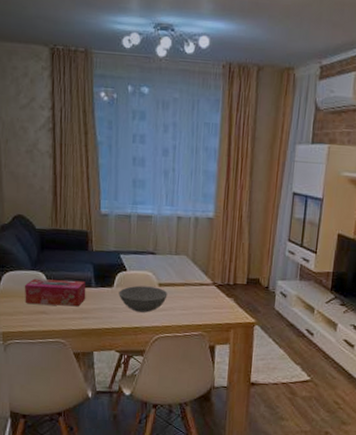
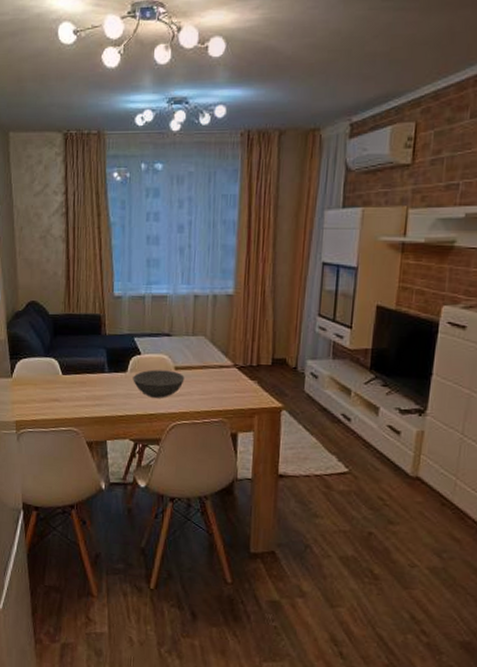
tissue box: present [24,278,86,307] -> none [37,365,99,394]

